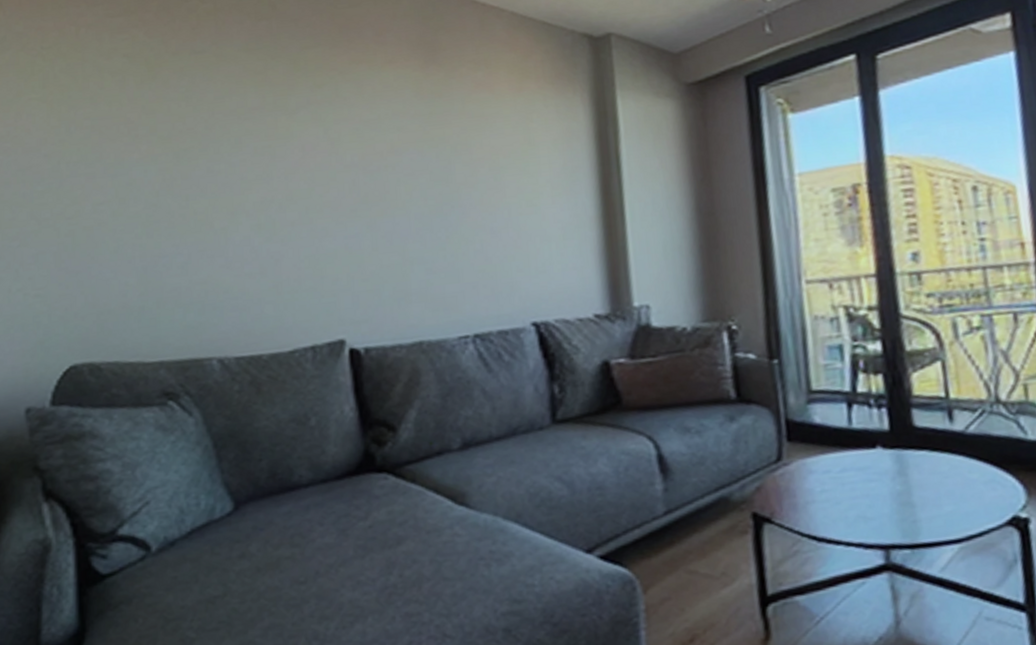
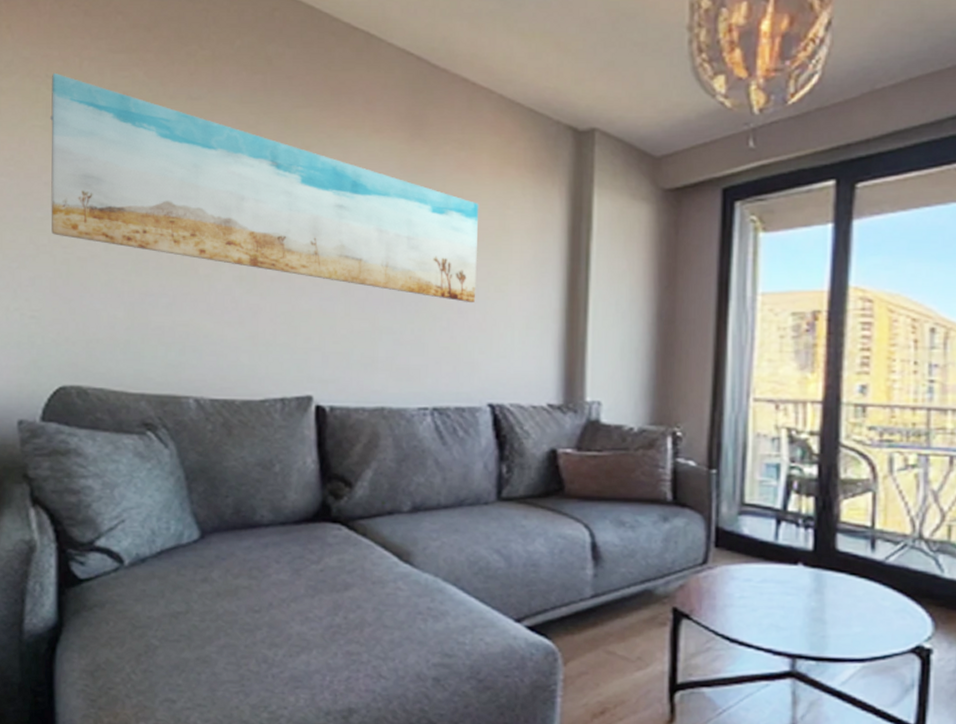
wall art: none [47,43,508,222] -> present [50,72,479,302]

